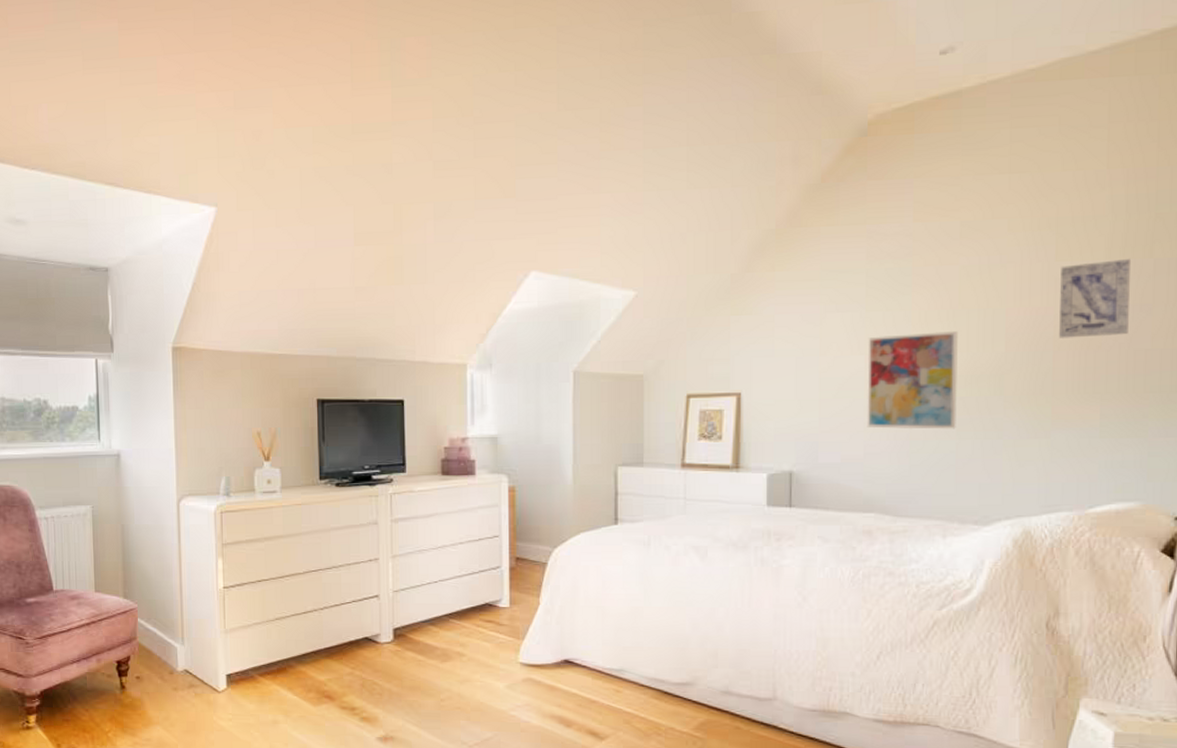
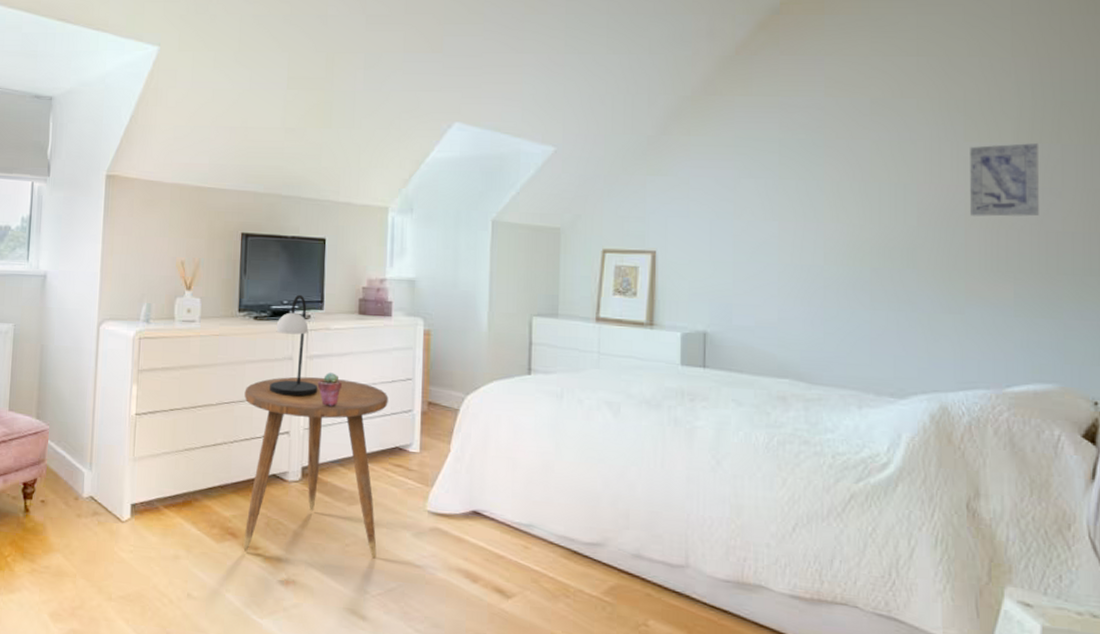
side table: none [331,539,476,713] -> present [243,376,388,559]
table lamp: none [356,458,405,560] -> present [270,294,318,397]
potted succulent: none [404,535,428,568] -> present [317,372,342,406]
wall art: present [867,331,958,429] -> none [781,203,870,299]

